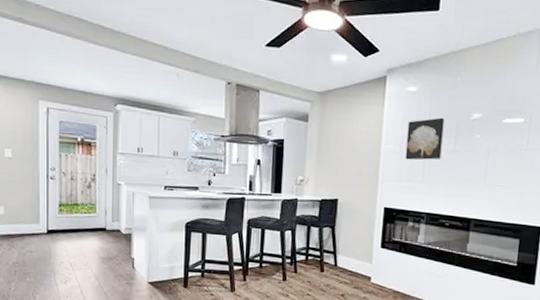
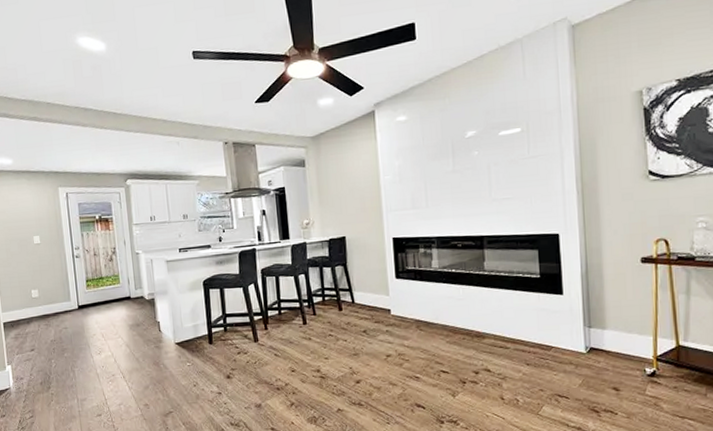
wall art: present [405,117,445,160] -> none [403,141,442,188]

